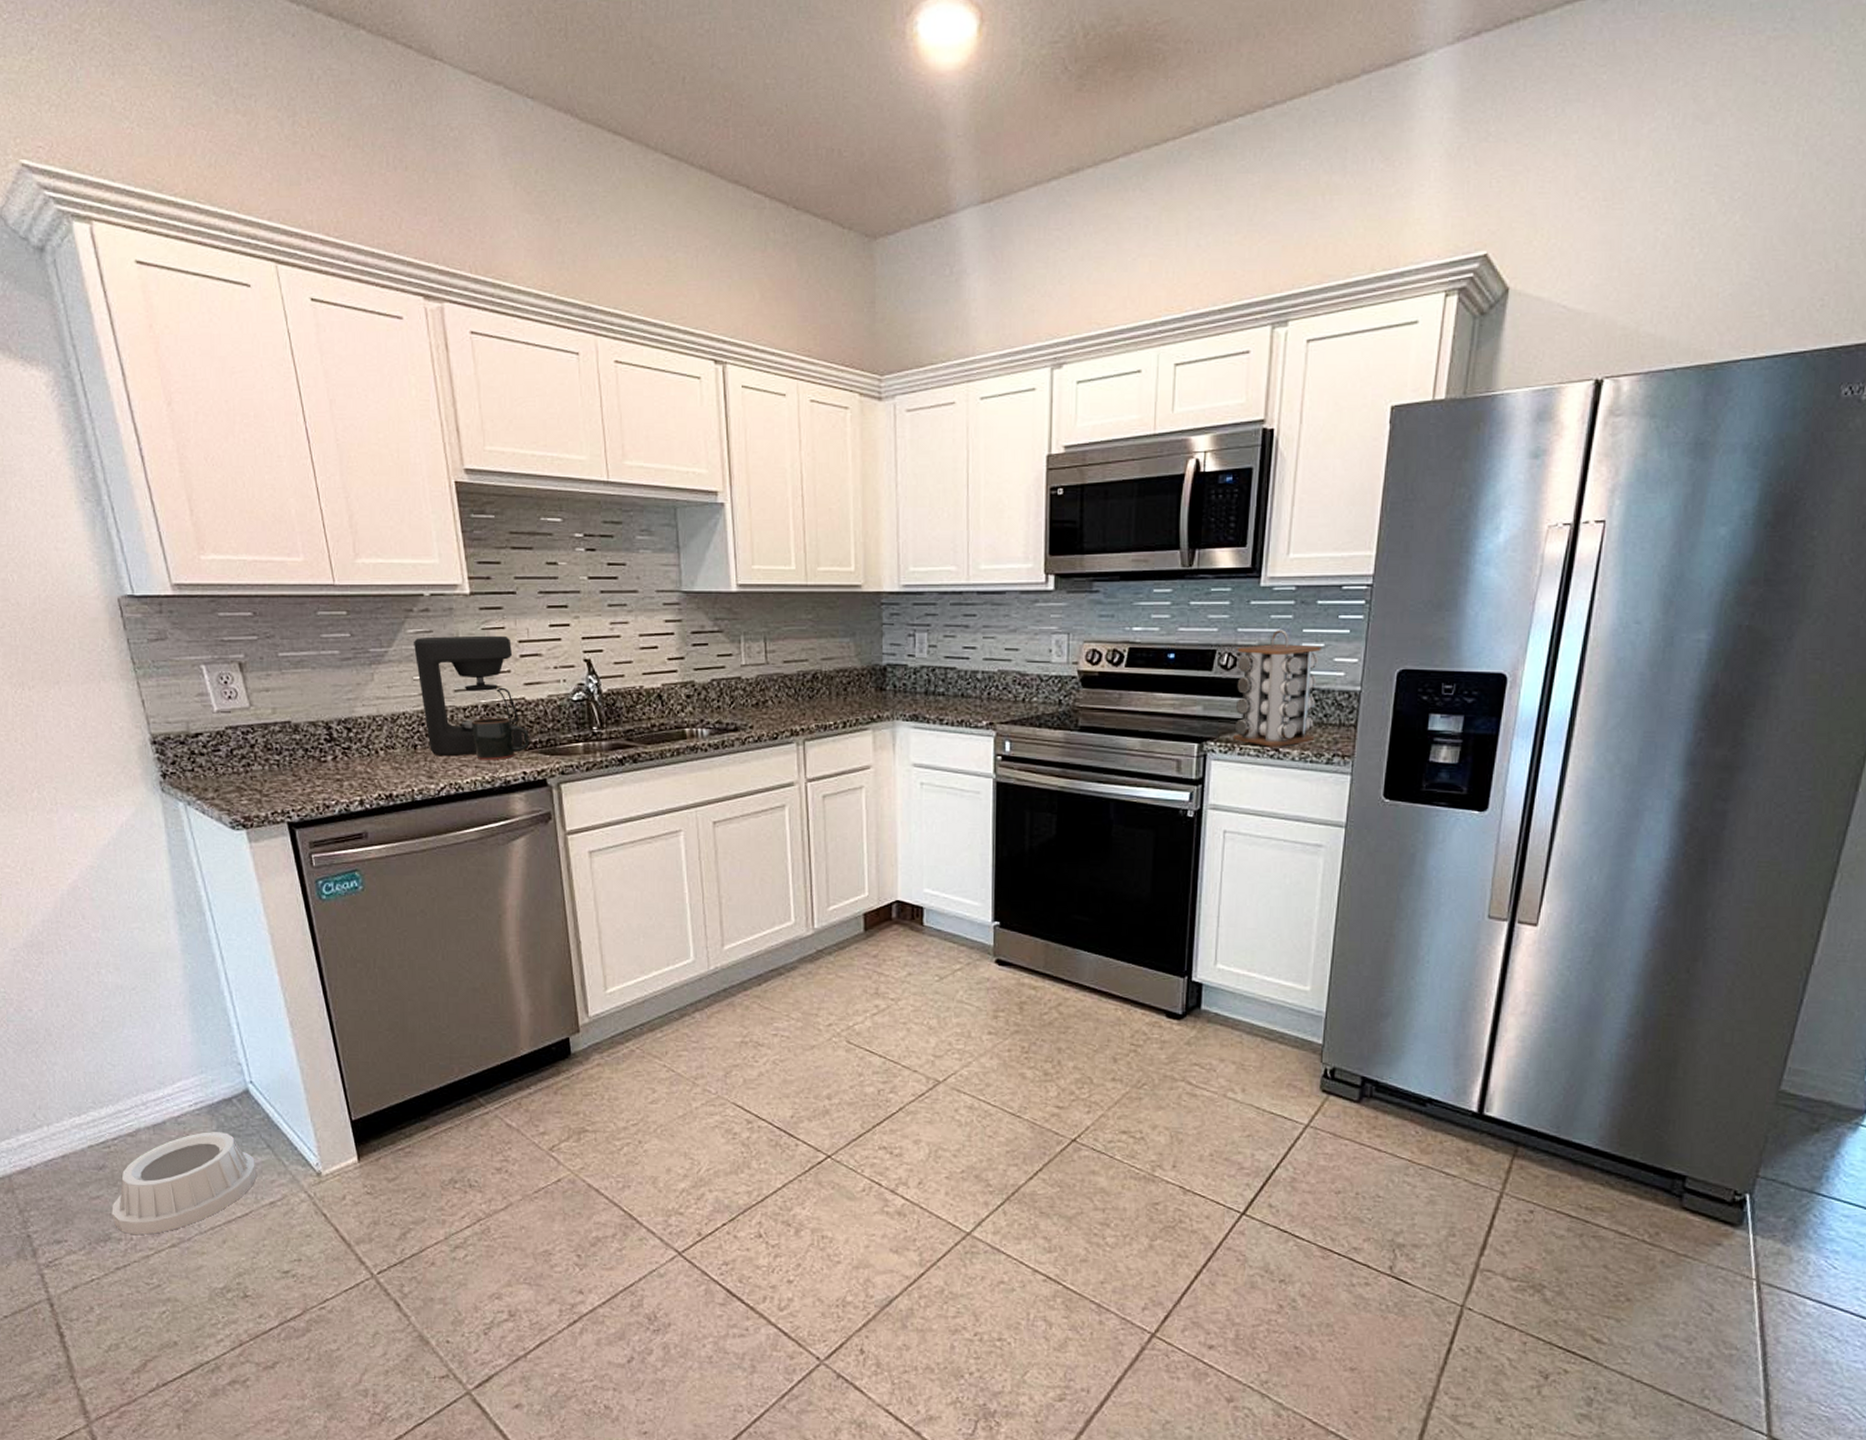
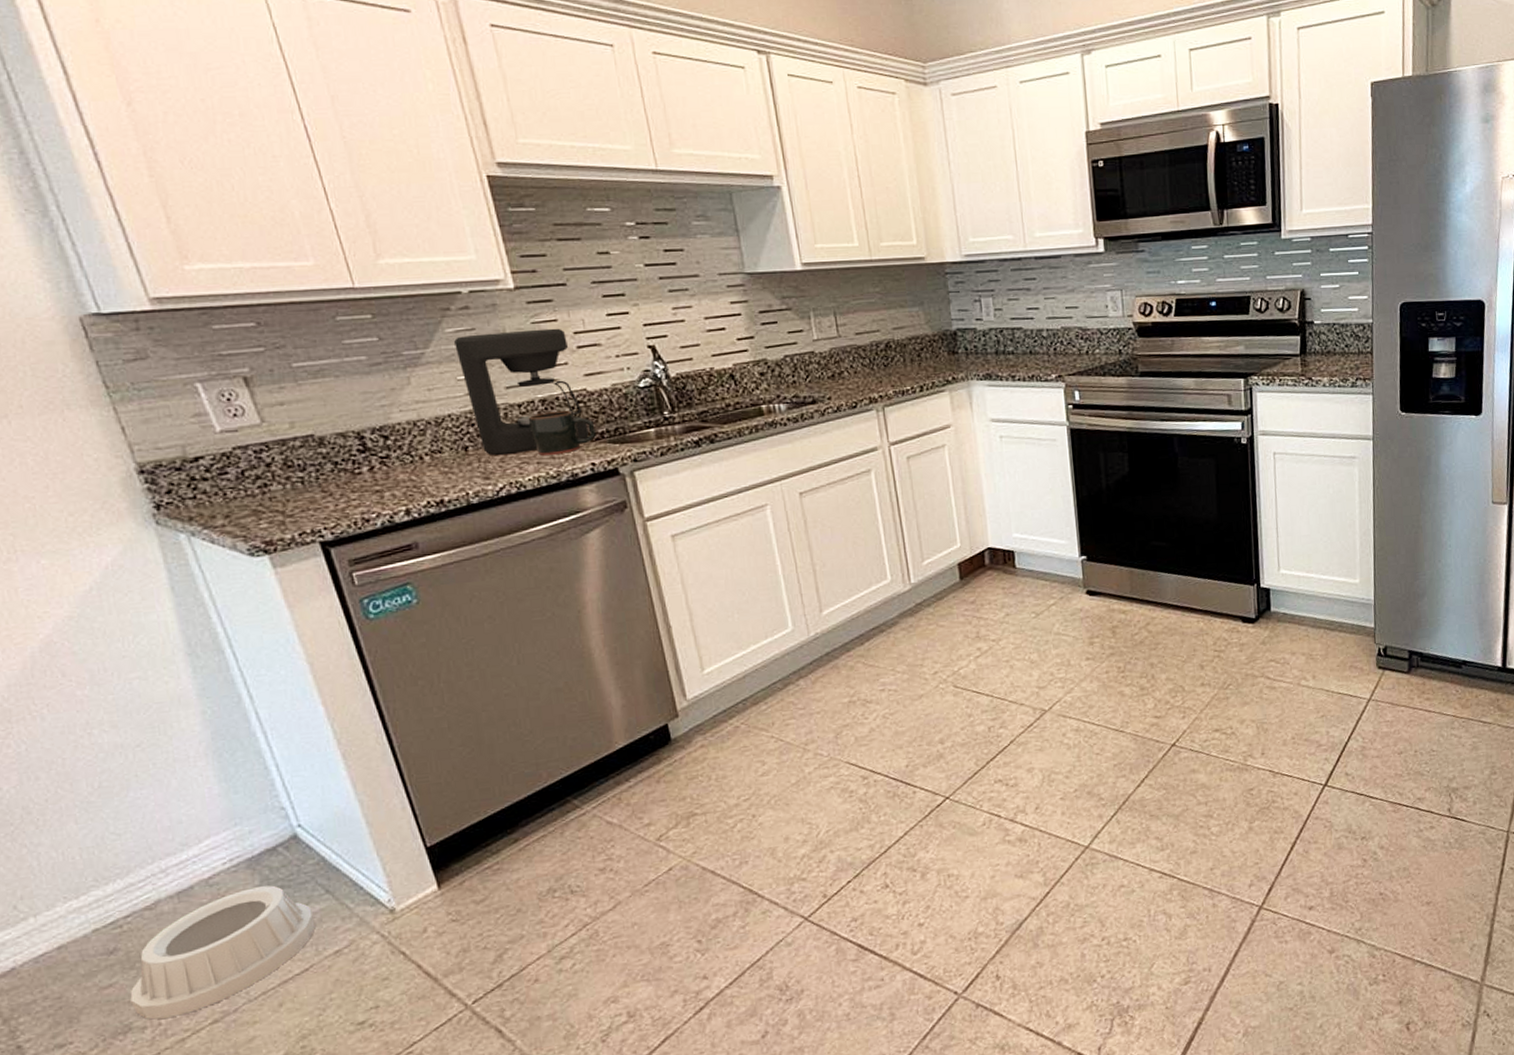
spice rack: present [1232,630,1321,747] -> none [1268,275,1340,377]

